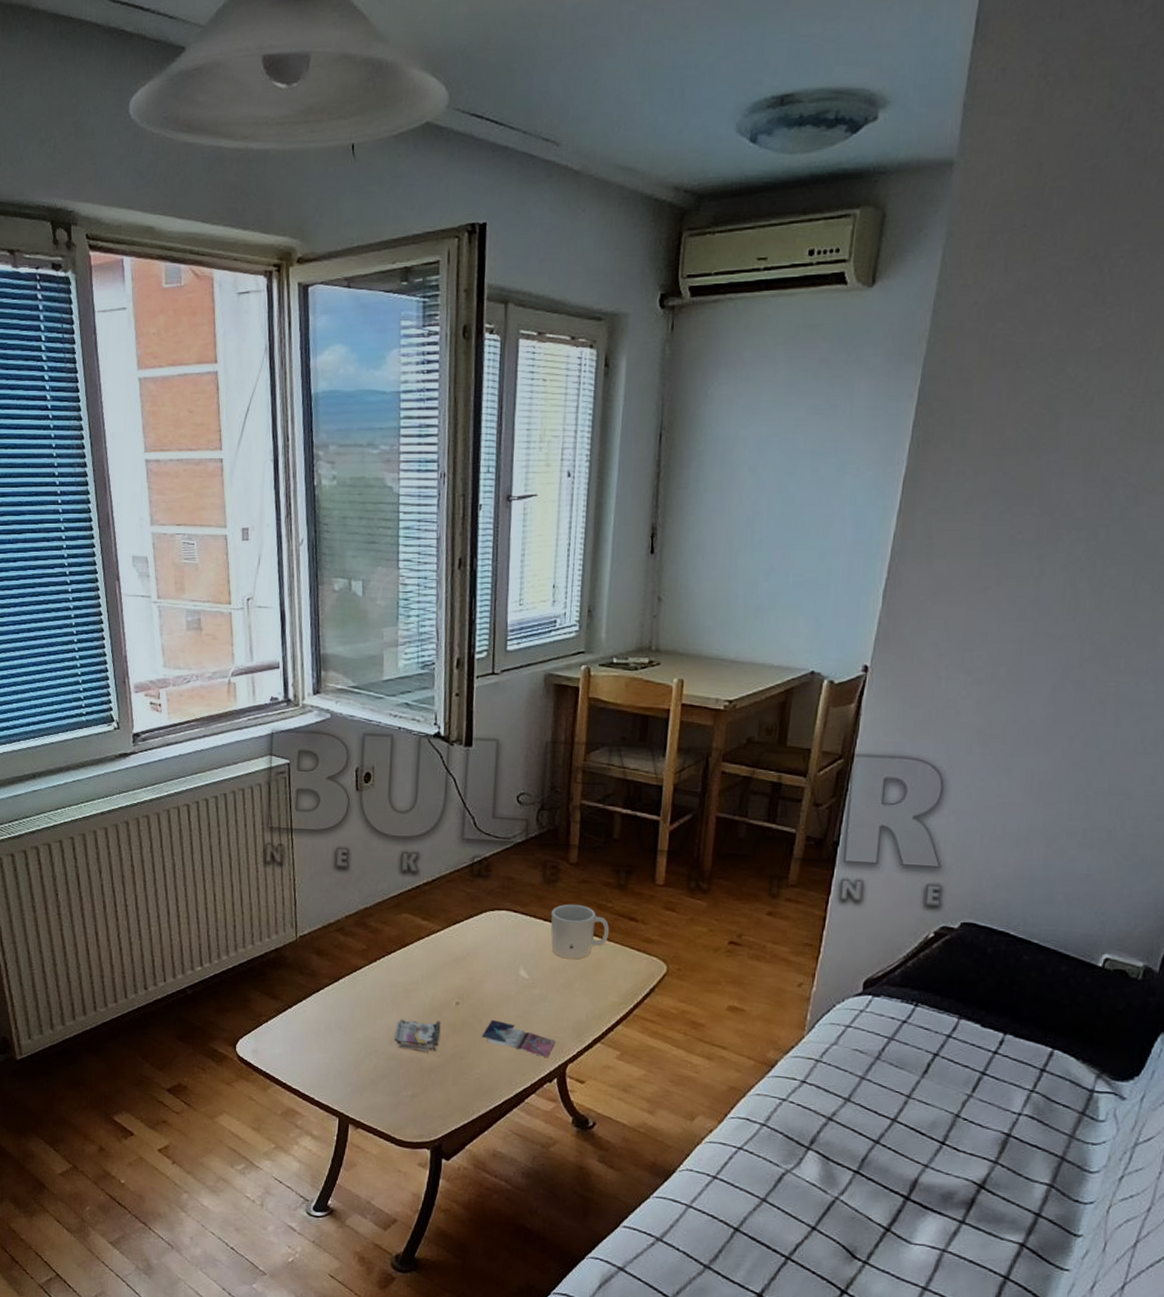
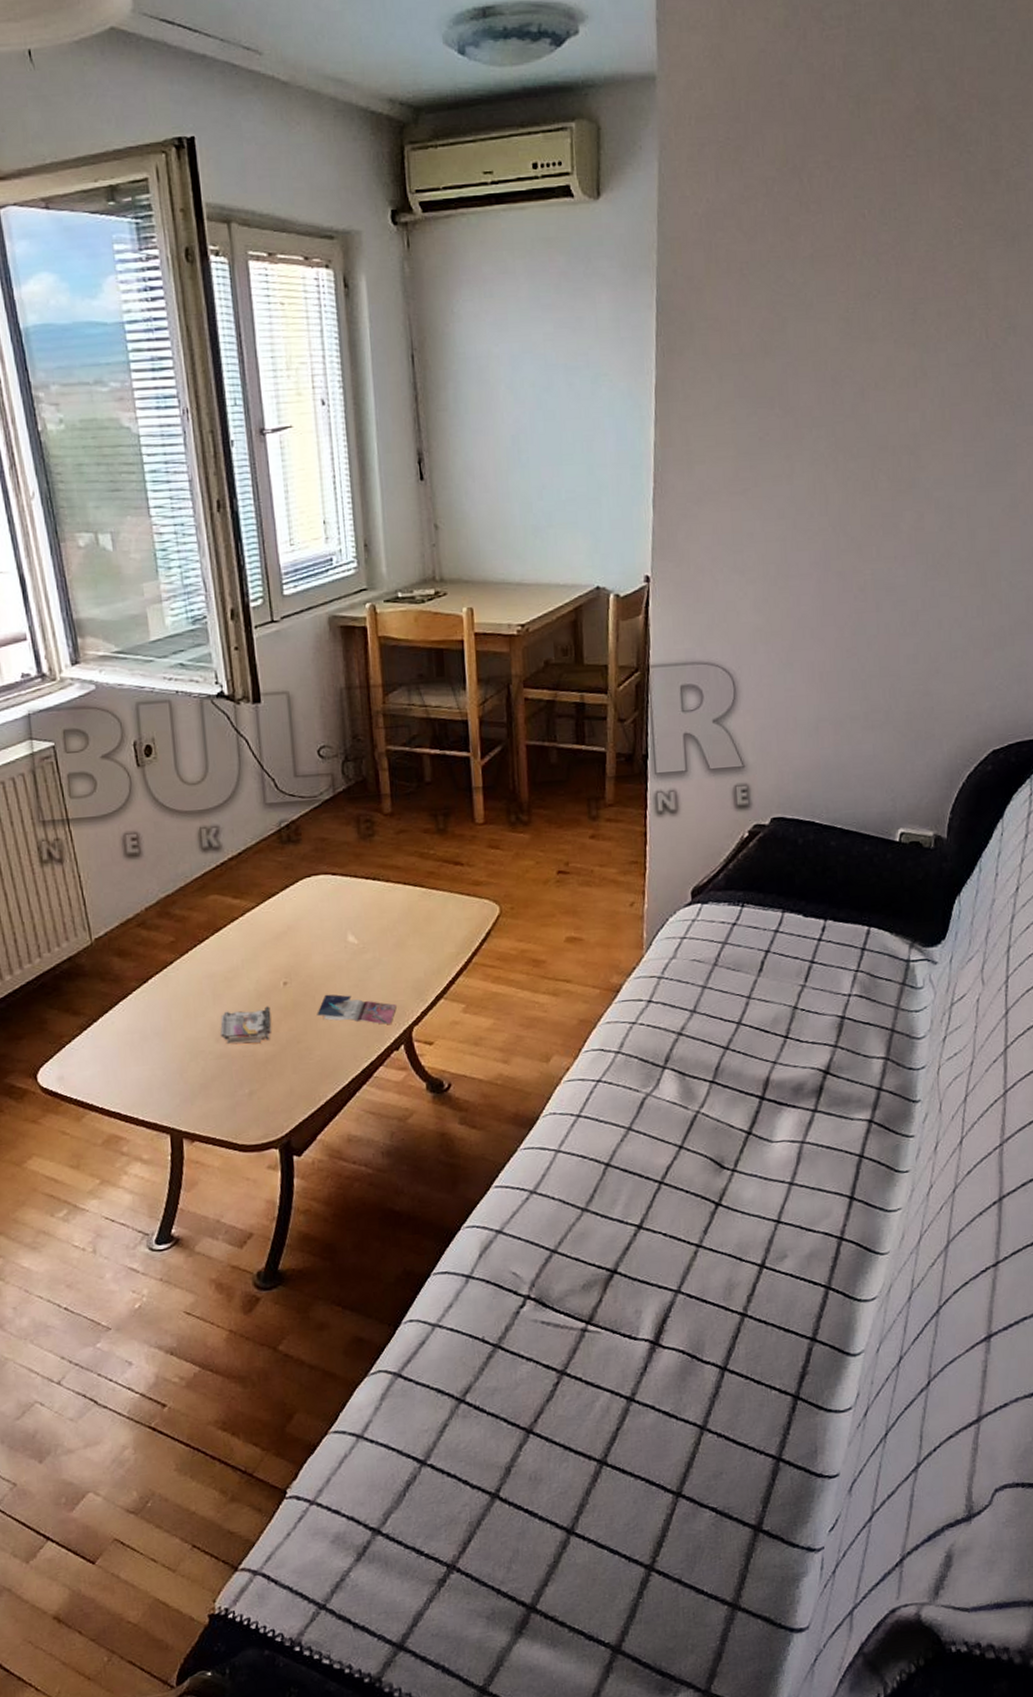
mug: present [550,904,610,960] -> none [371,856,436,917]

